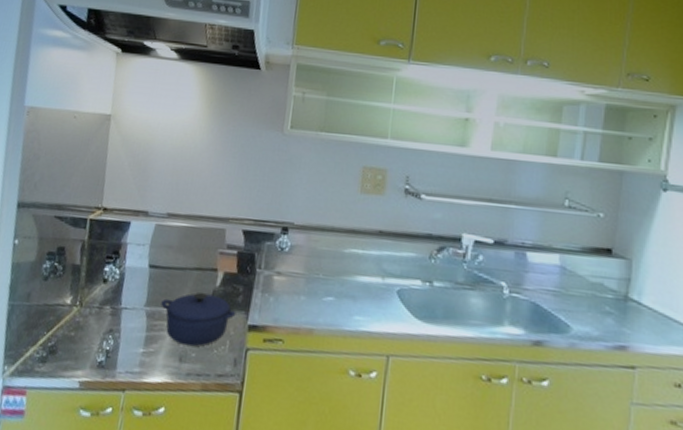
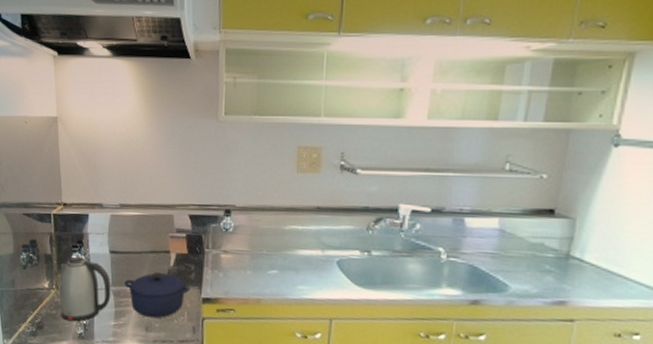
kettle: none [80,269,146,347] -> present [58,257,111,322]

